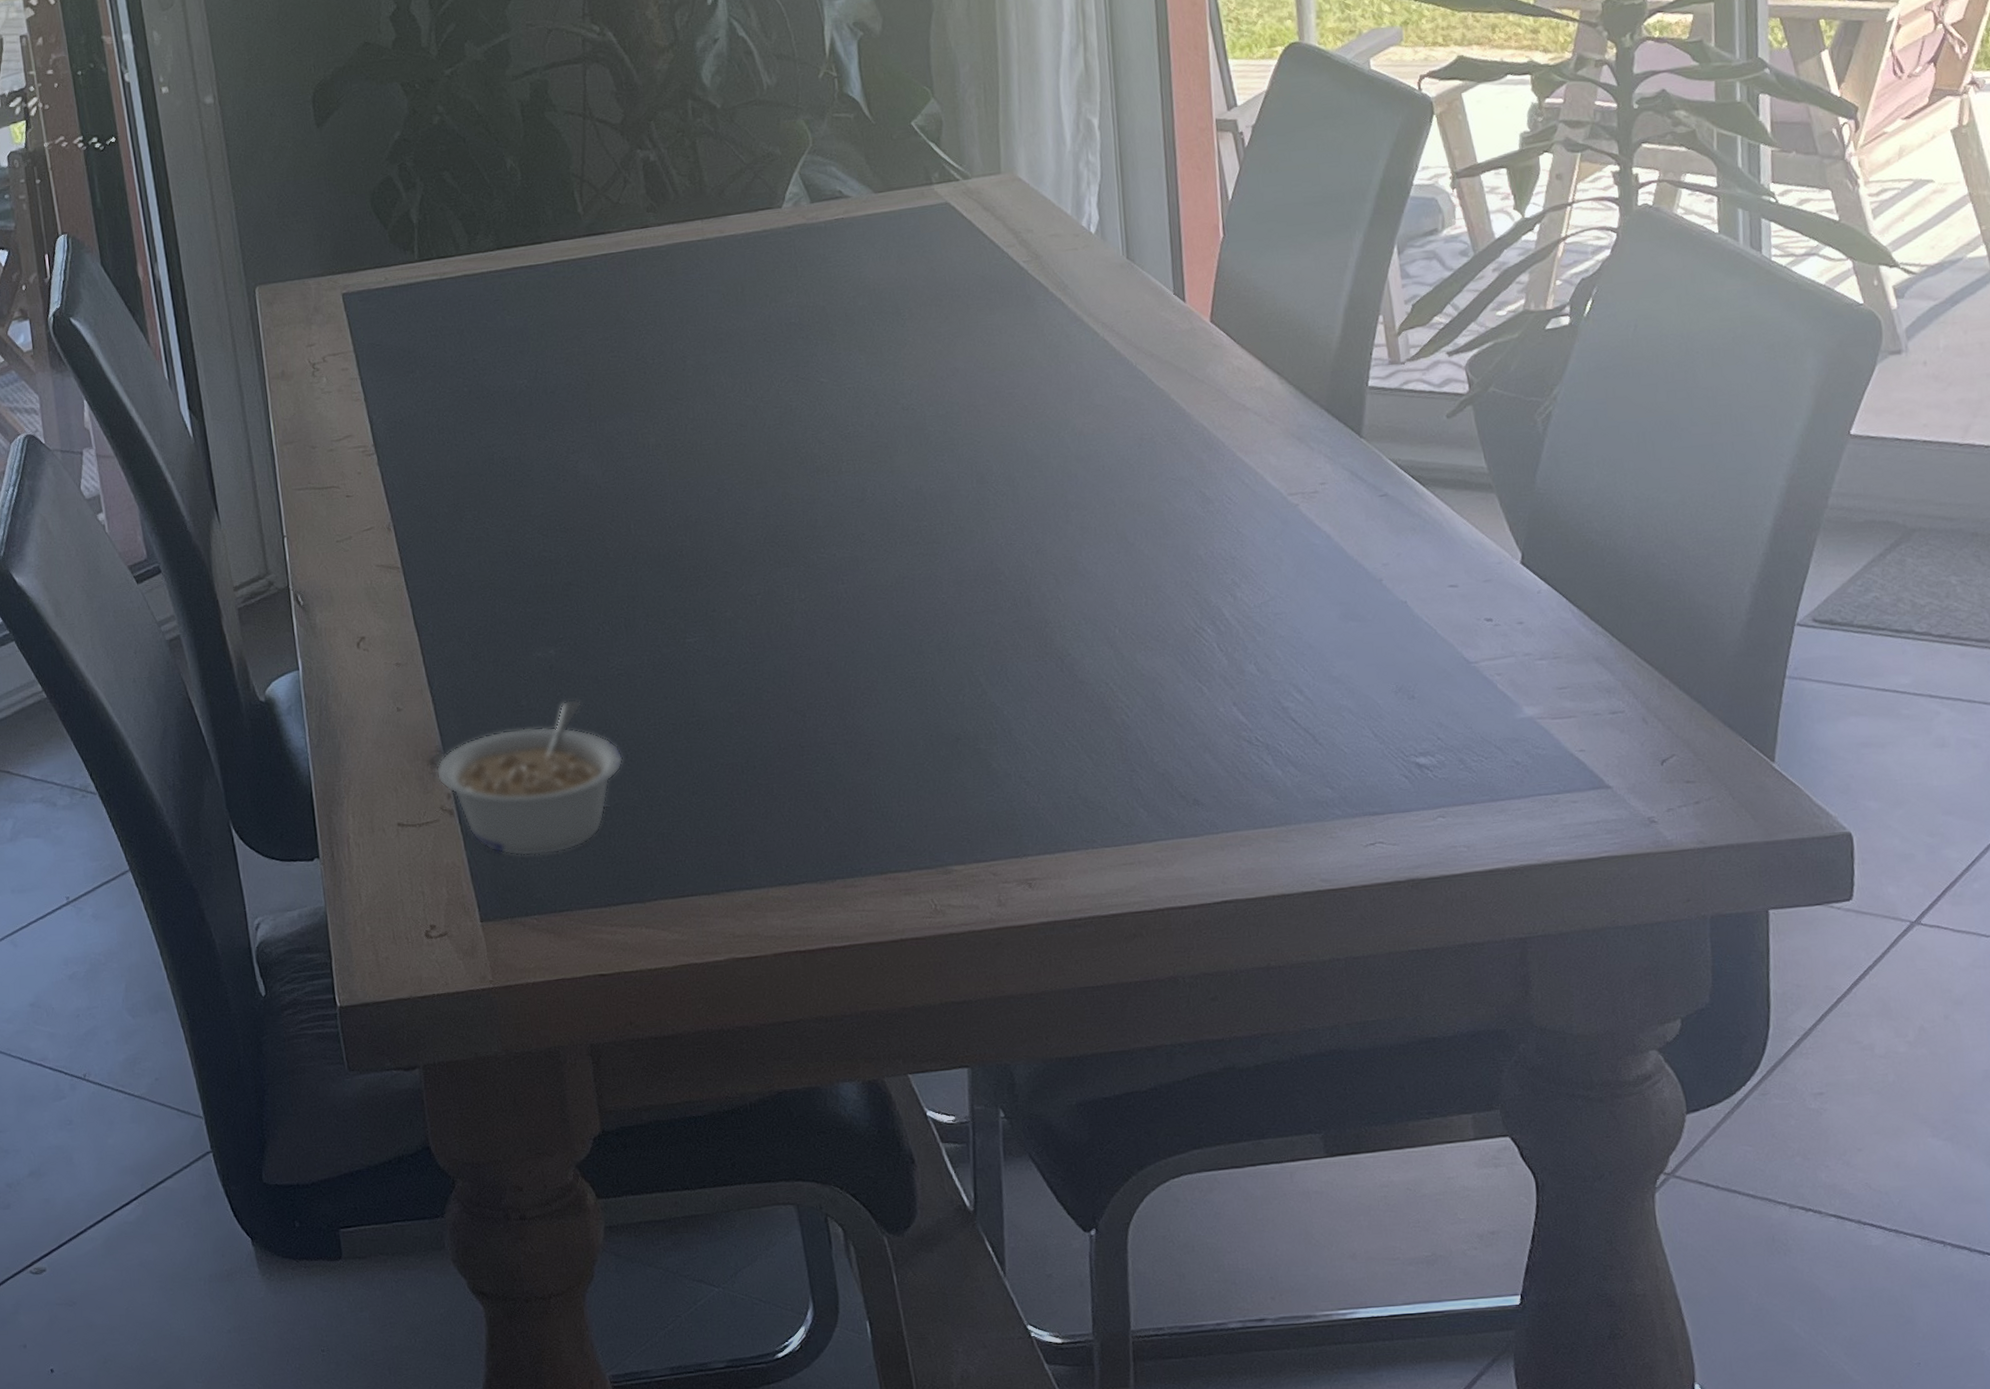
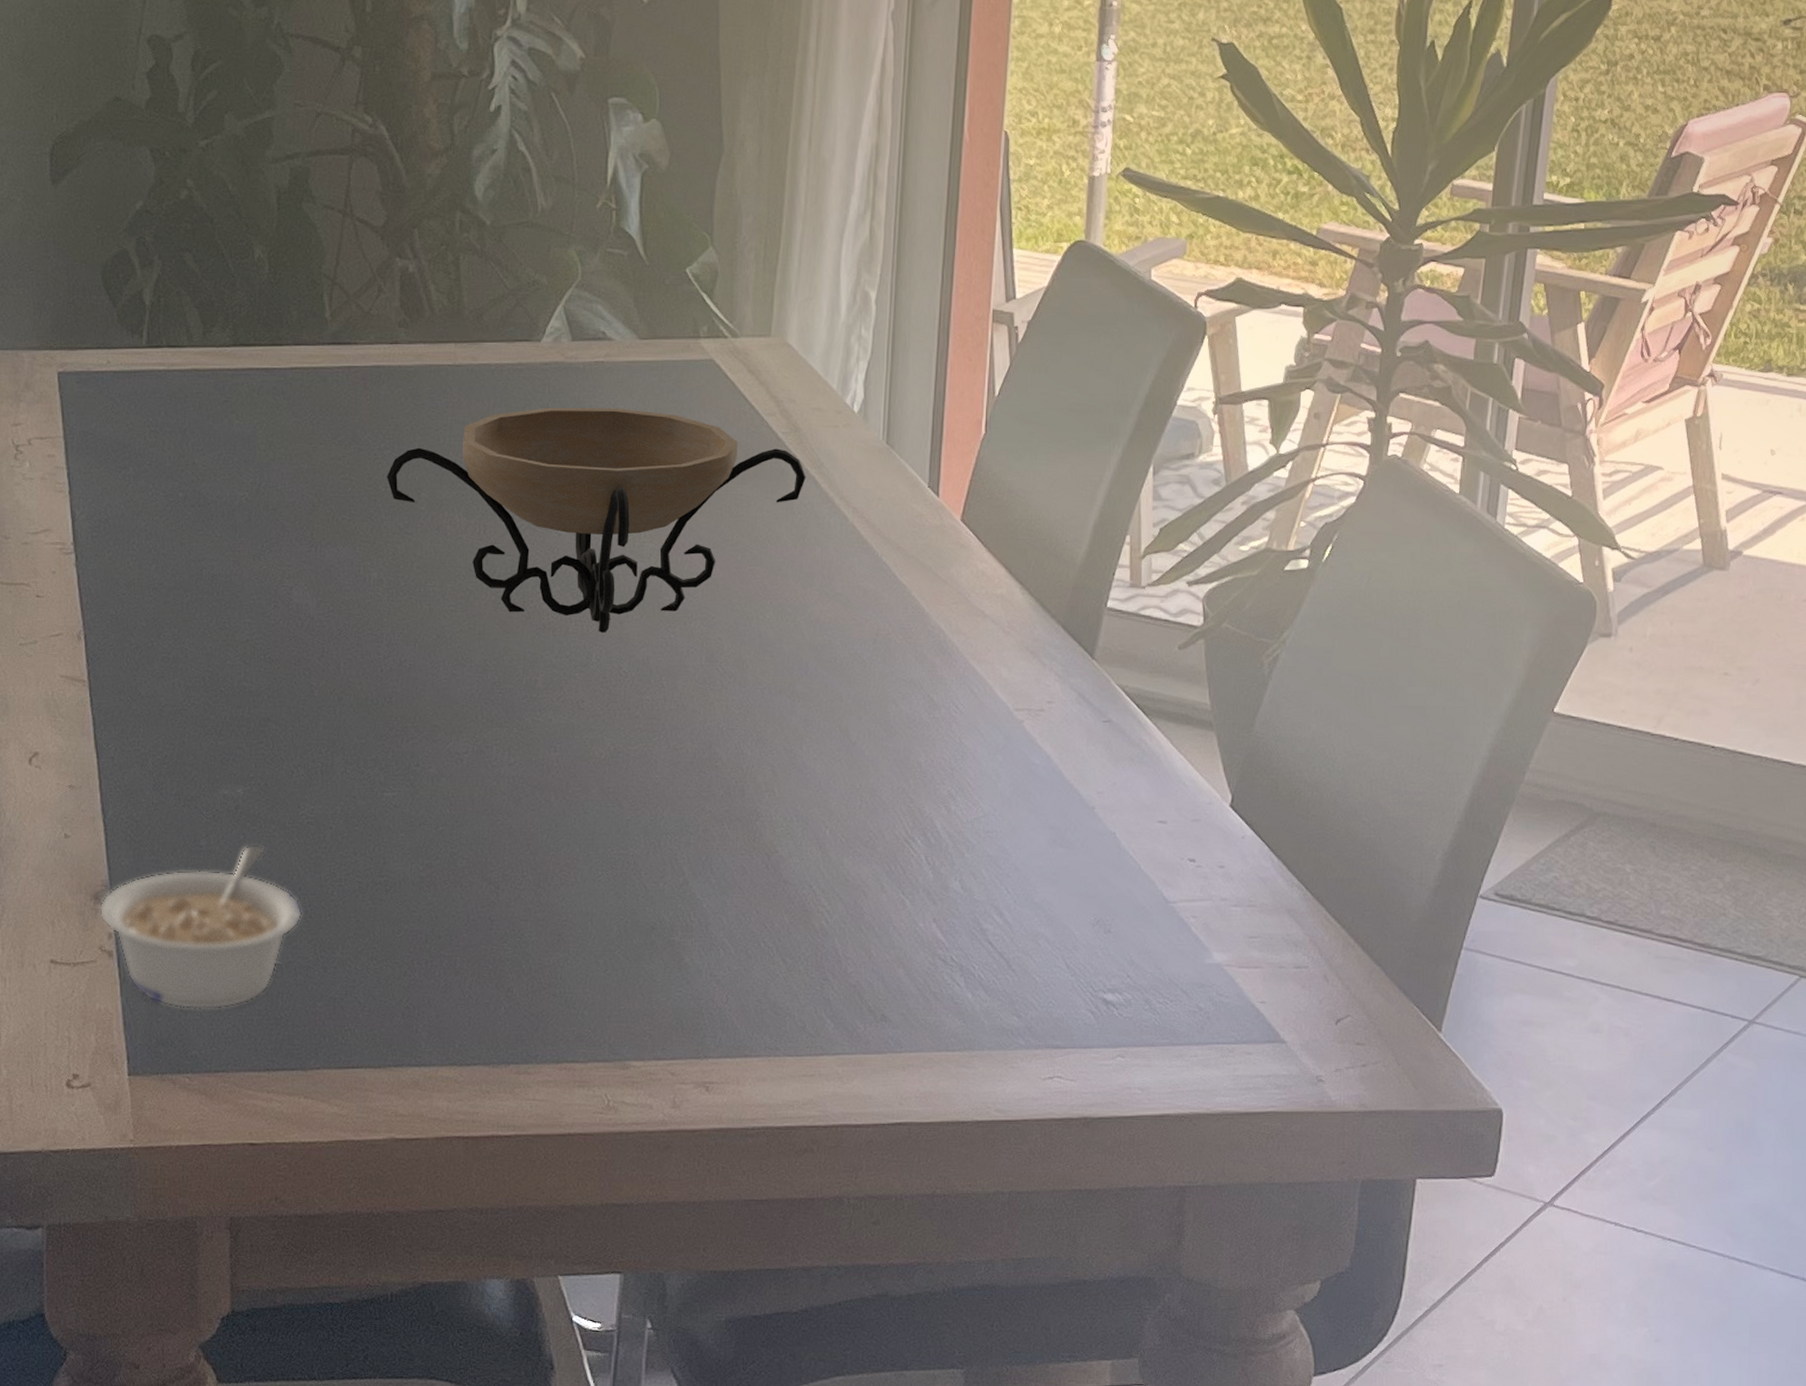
decorative bowl: none [653,258,1052,469] -> present [387,407,806,633]

